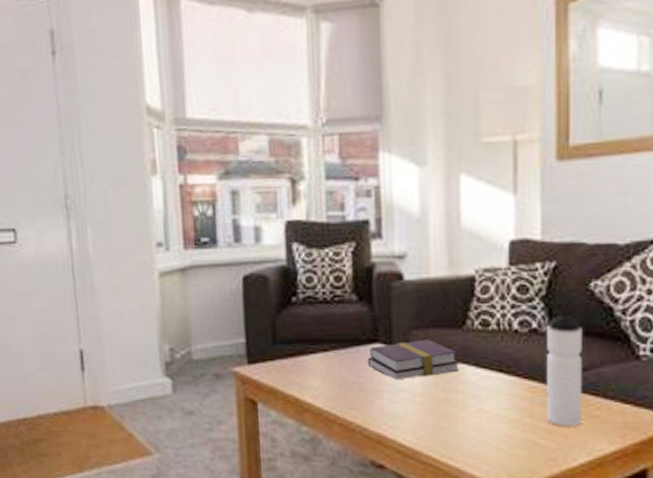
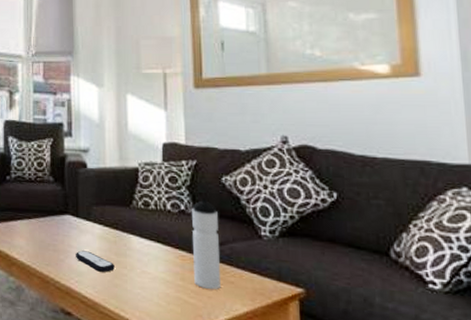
book: present [367,339,459,380] -> none [60,214,128,244]
remote control: none [389,388,441,413] -> present [76,250,115,272]

